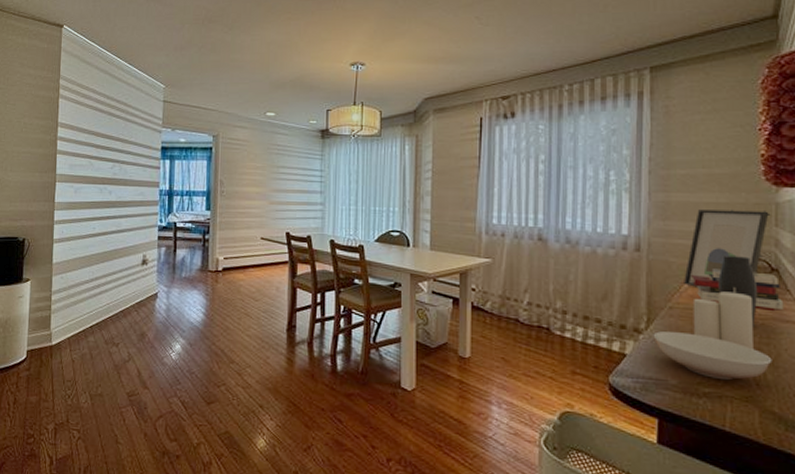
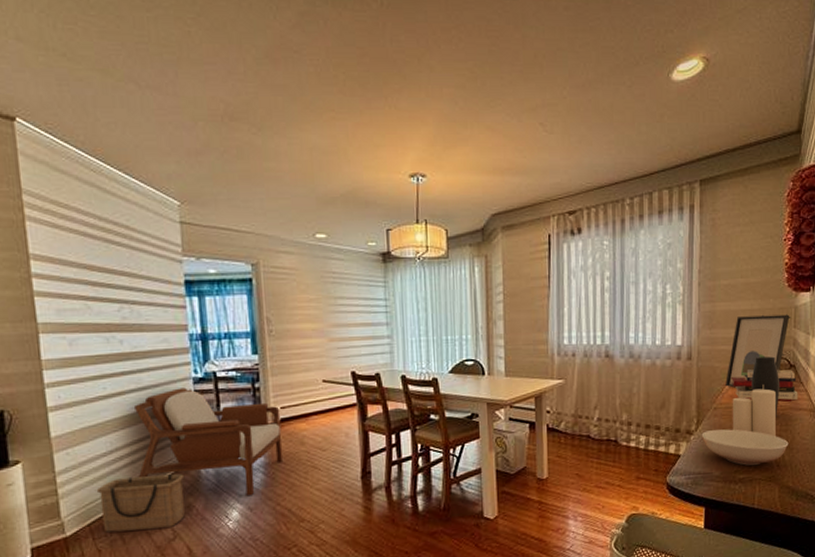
basket: none [77,303,143,350] -> present [96,474,185,532]
armchair: none [109,233,223,333] -> present [135,387,284,497]

